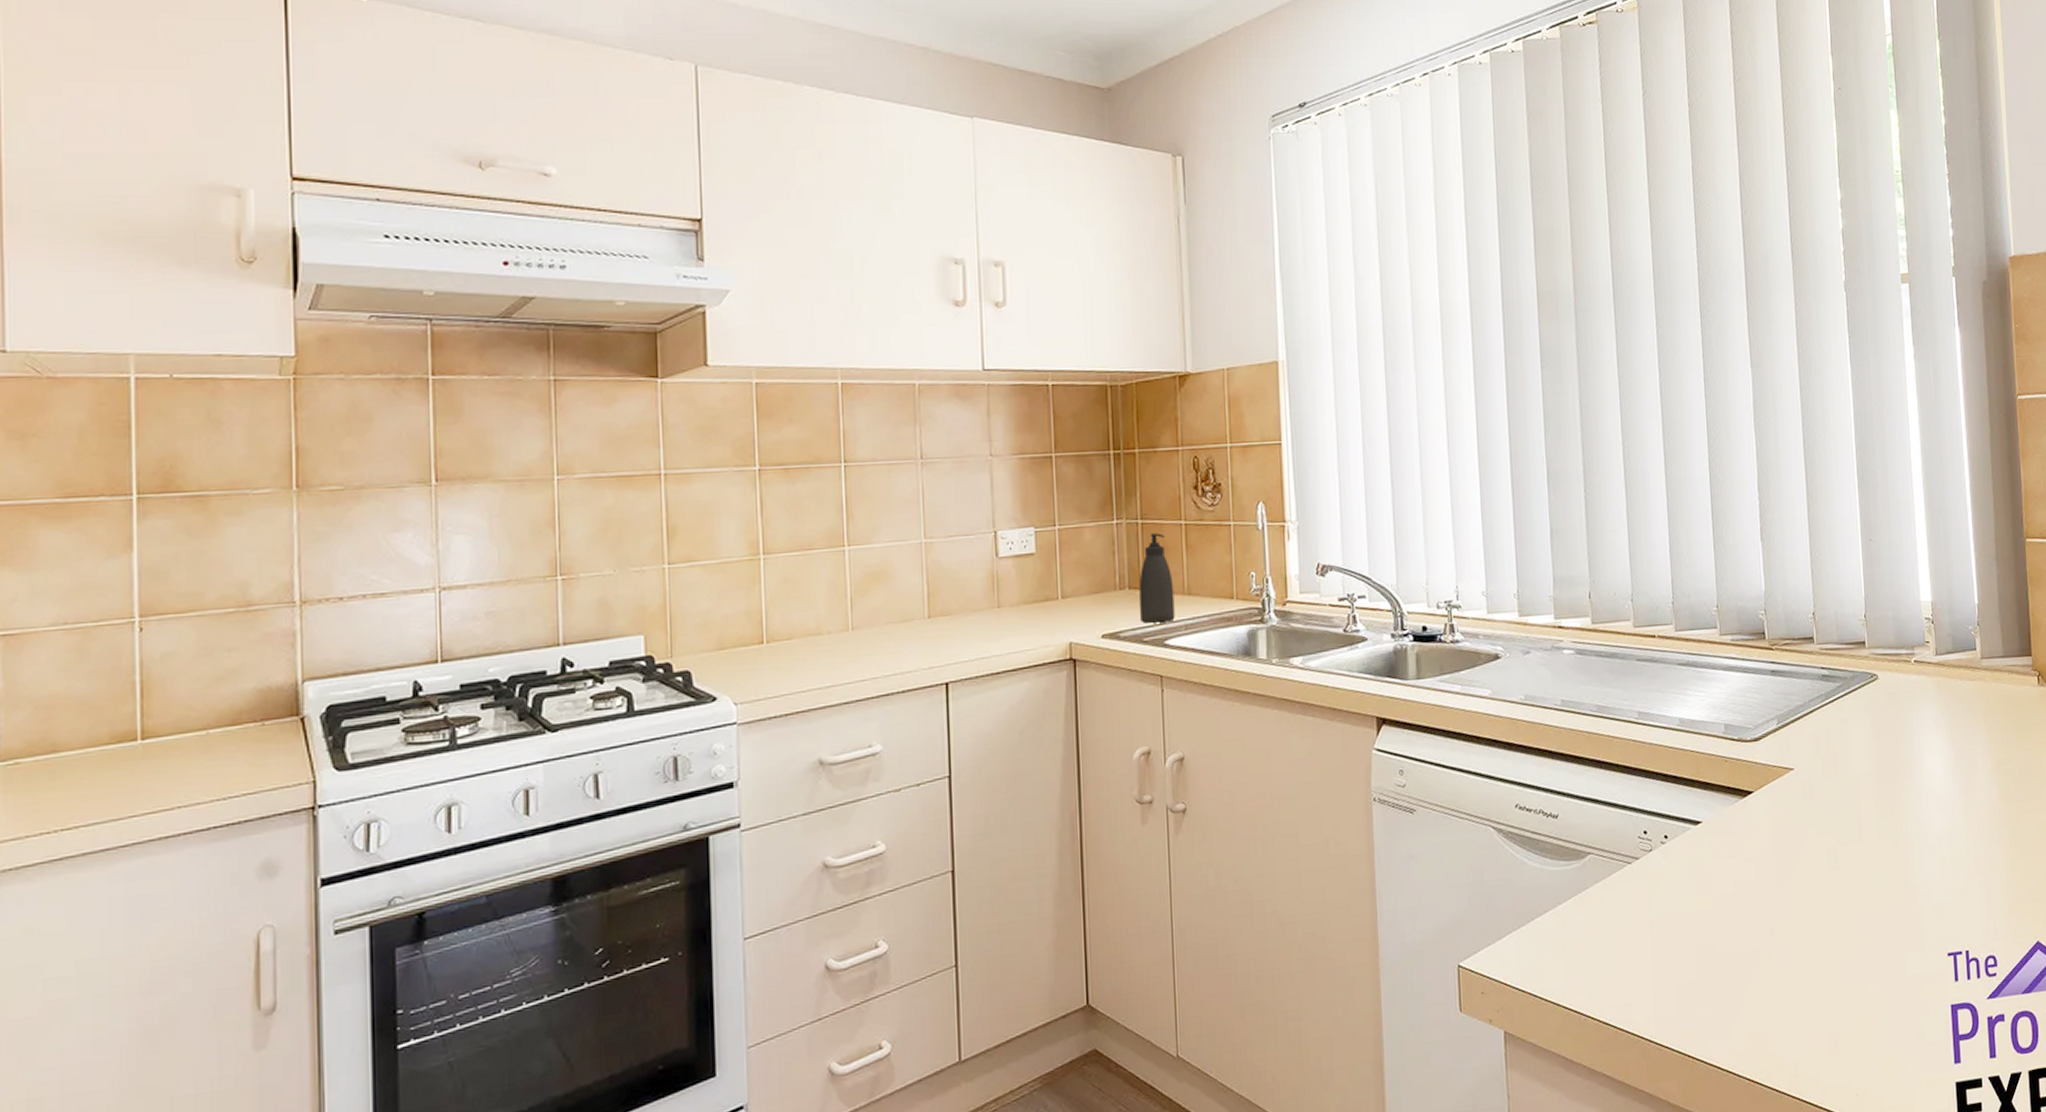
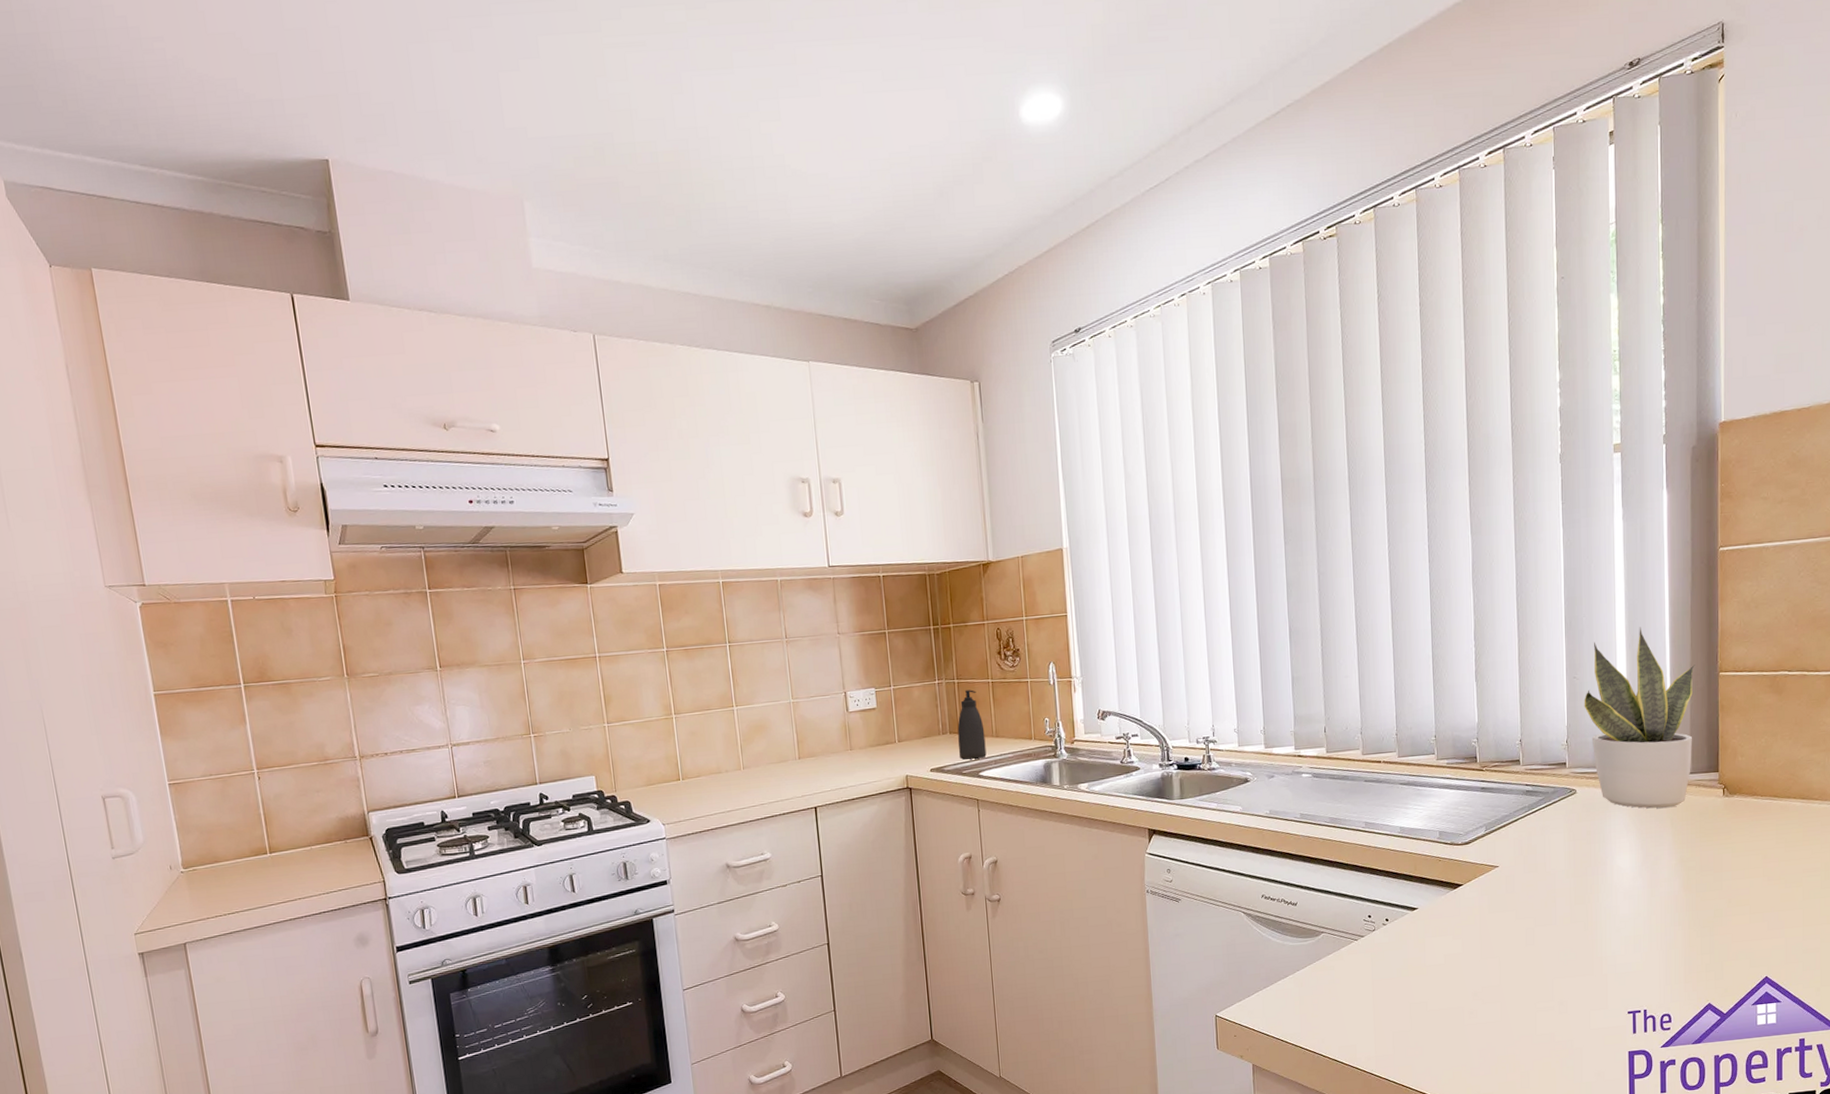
potted plant: none [1881,482,2002,699] -> present [1584,627,1696,809]

